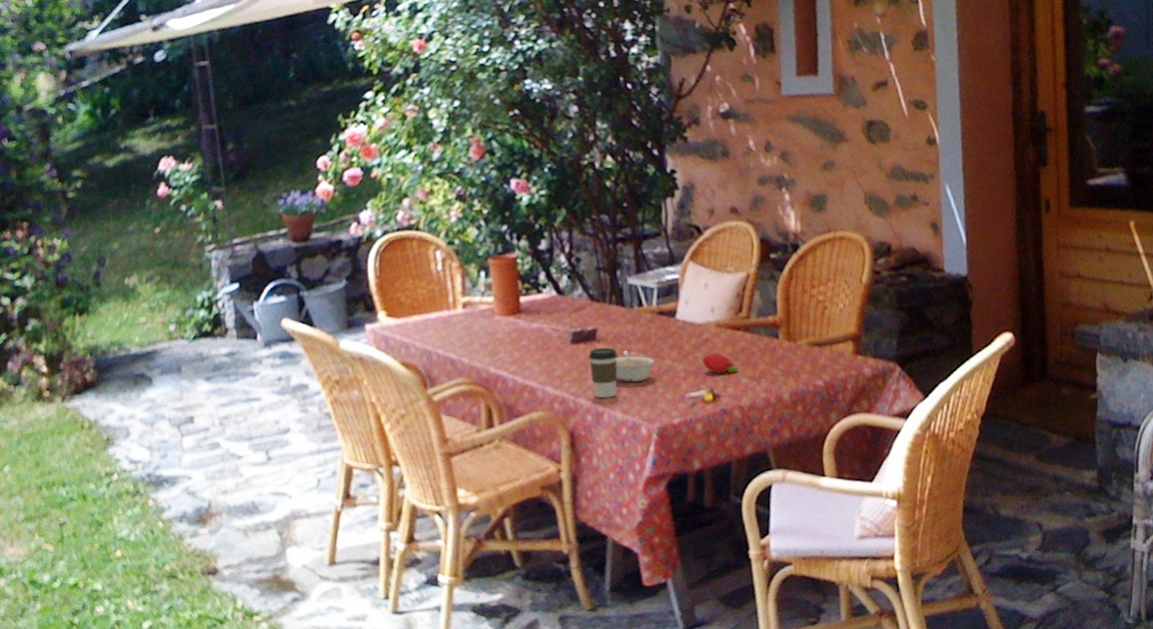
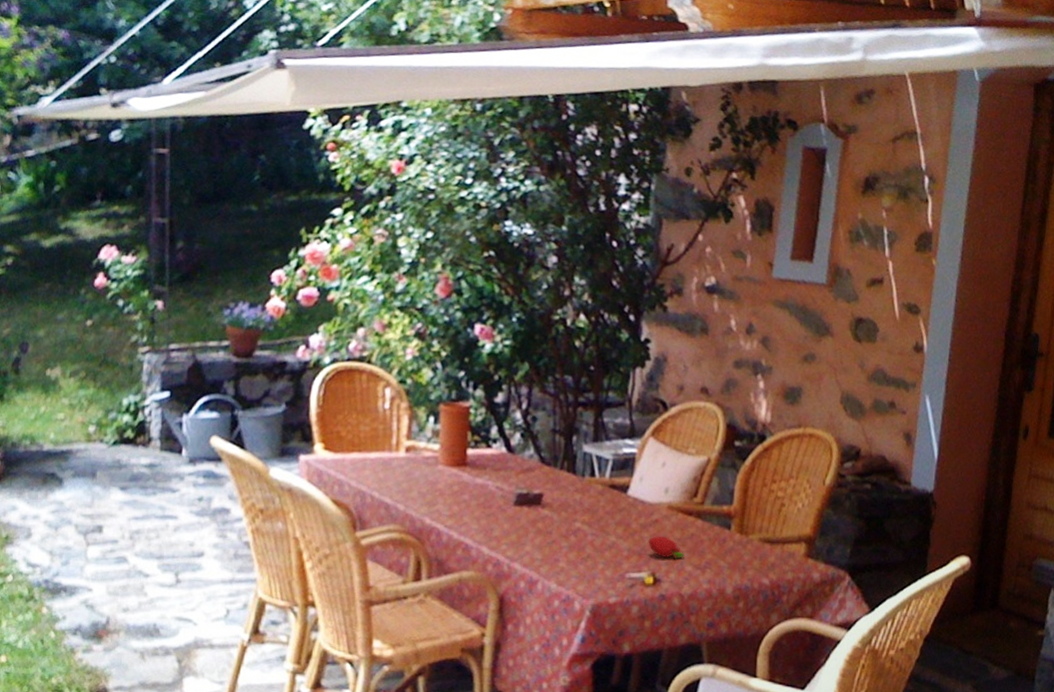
coffee cup: present [588,347,618,398] -> none [530,514,562,567]
legume: present [615,351,655,382] -> none [556,520,600,554]

